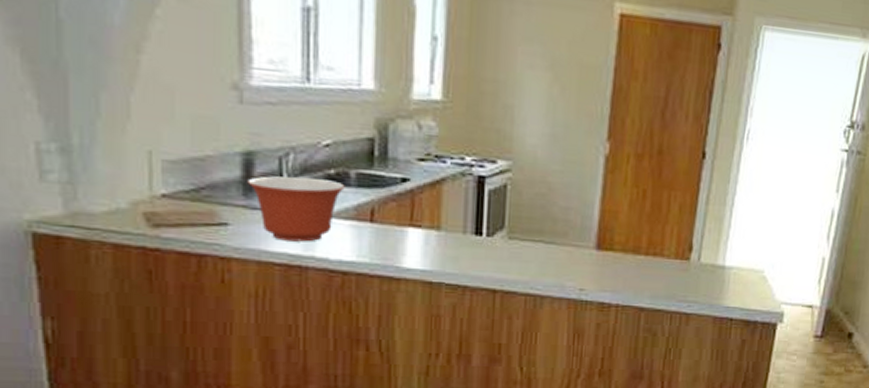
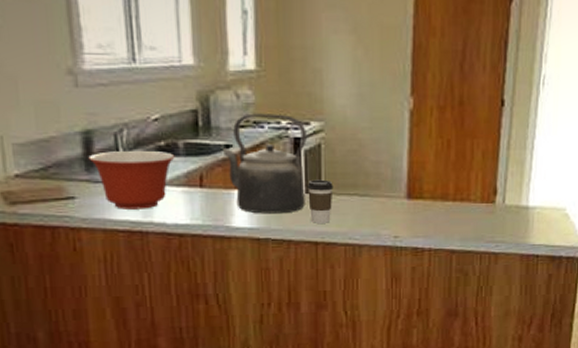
kettle: none [398,146,492,257] -> present [222,113,307,214]
coffee cup: none [489,222,517,270] -> present [308,179,333,223]

